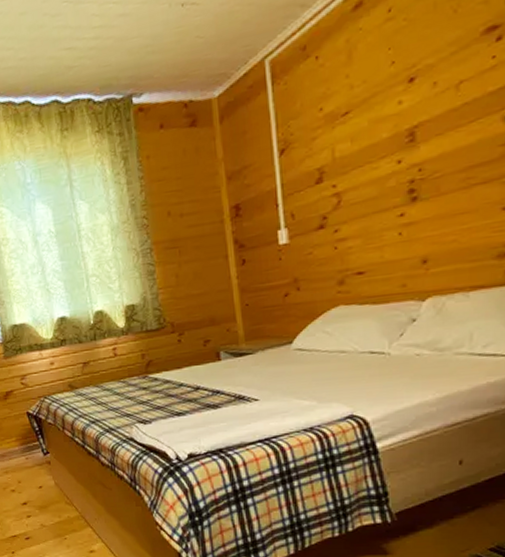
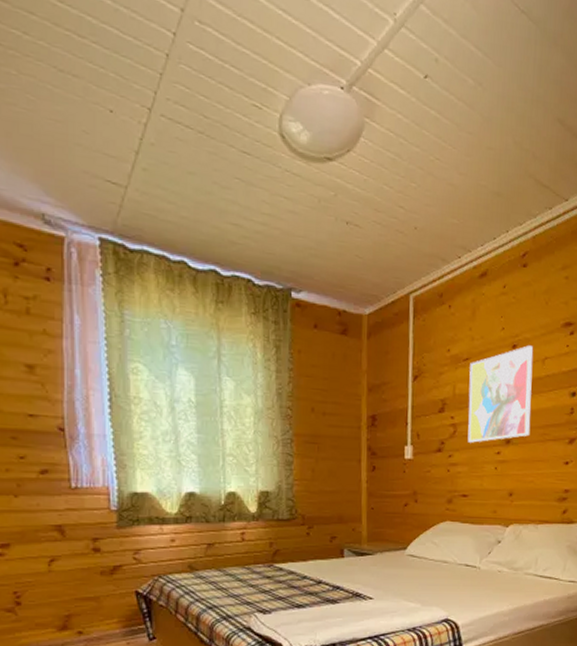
wall art: none [351,72,446,211] -> present [467,345,533,443]

